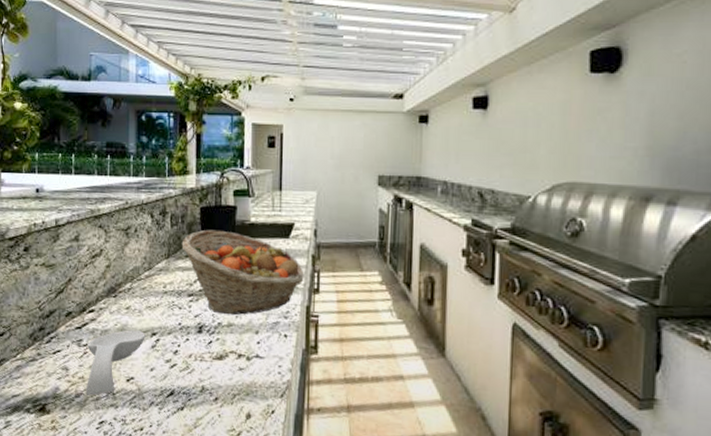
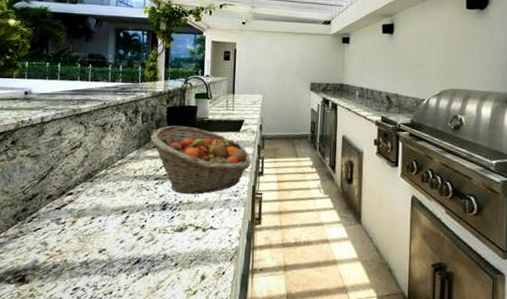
spoon rest: present [85,330,146,396] -> none [62,209,117,266]

